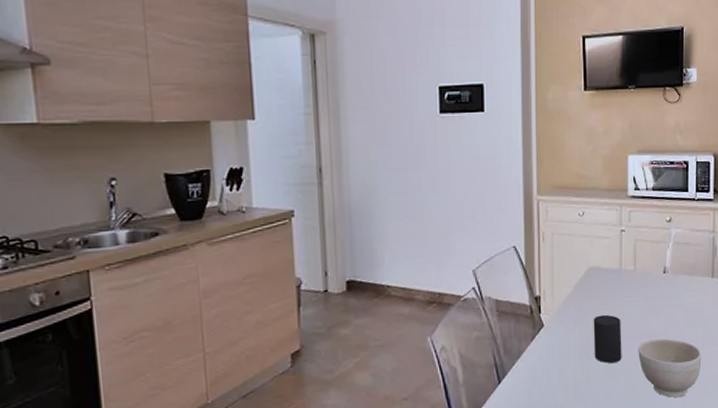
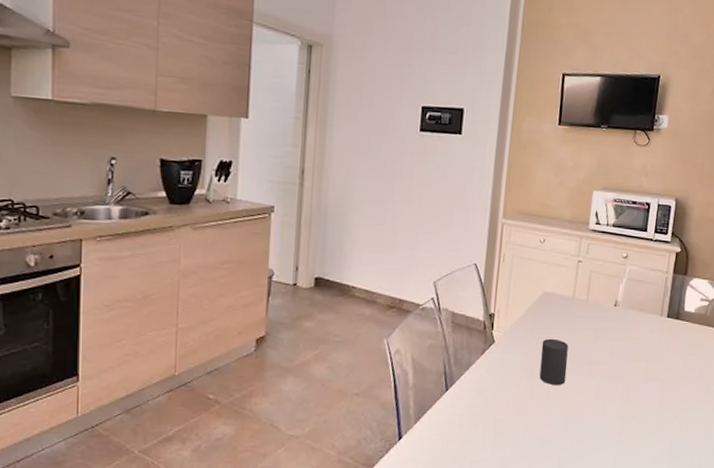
bowl: present [638,338,702,398] -> none [581,368,642,426]

